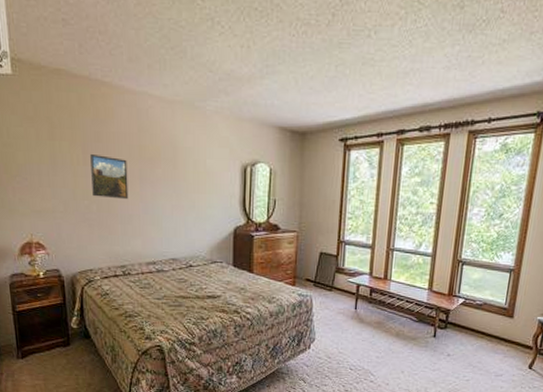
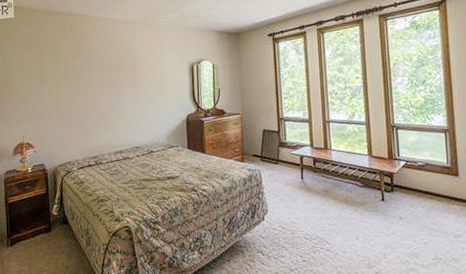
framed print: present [90,153,129,200] -> none [70,68,100,102]

